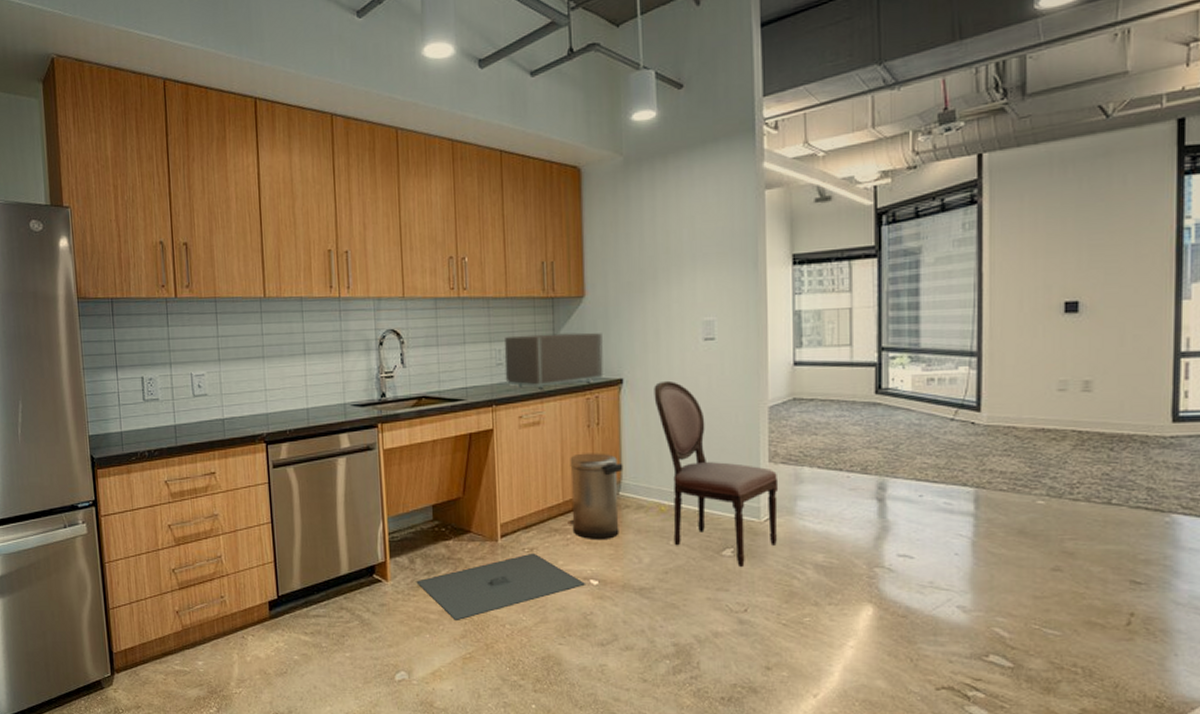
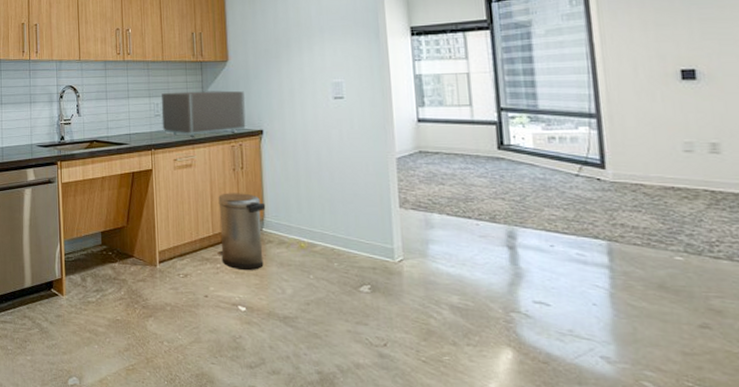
floor mat: present [416,553,585,620] -> none [87,278,234,335]
dining chair: present [654,380,779,568] -> none [290,132,412,304]

